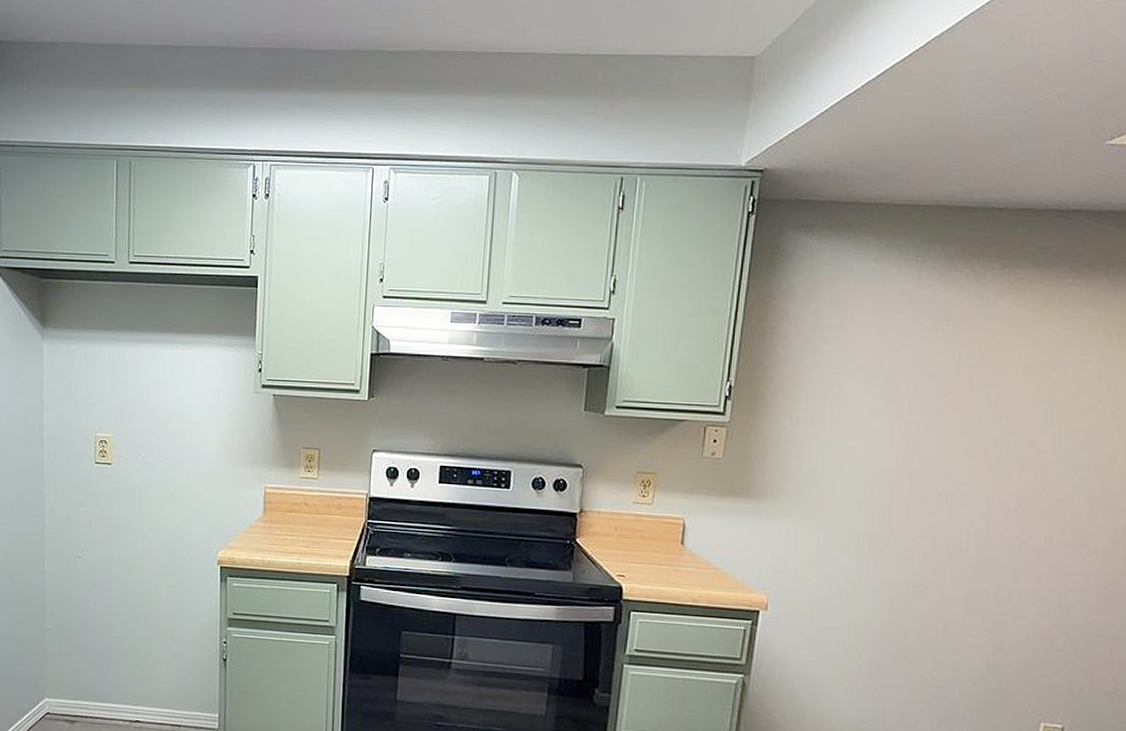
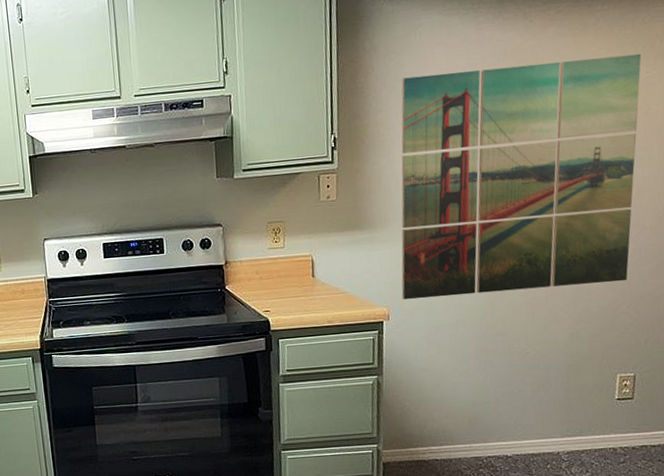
wall art: none [786,329,1115,611] -> present [401,53,641,300]

